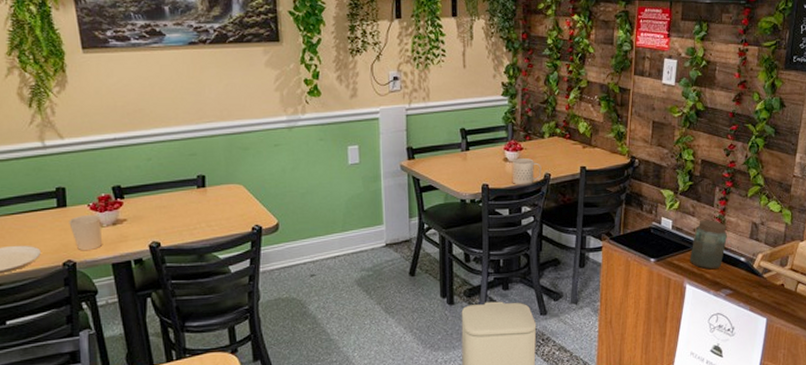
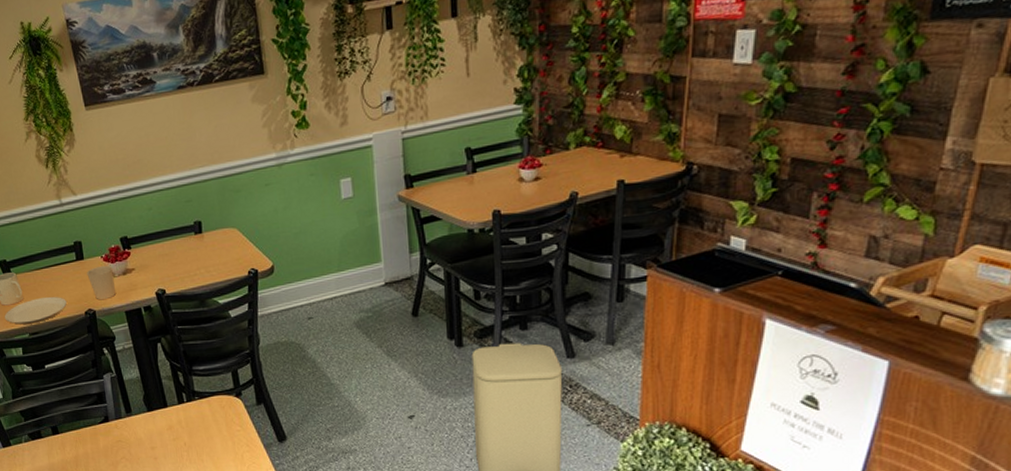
mug: present [511,158,542,185] -> none [528,176,567,209]
peanut butter: present [689,220,727,270] -> none [771,235,829,300]

